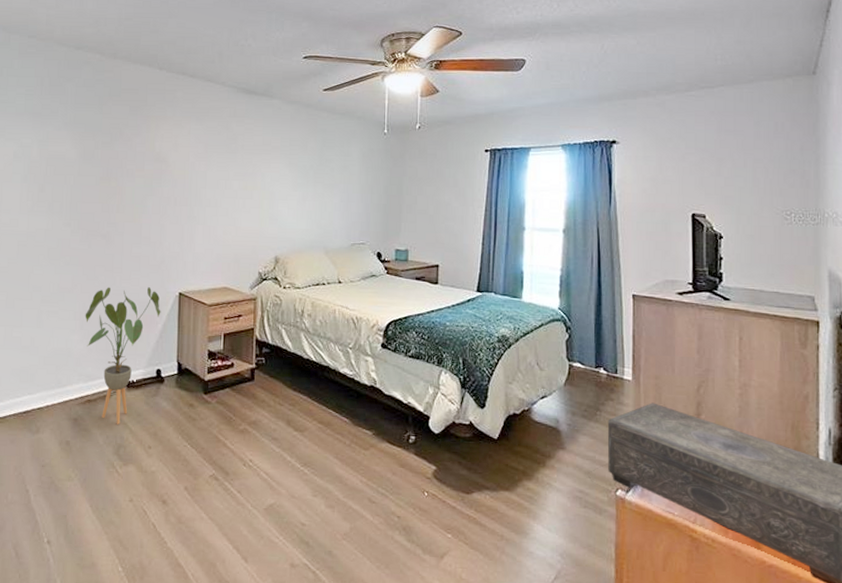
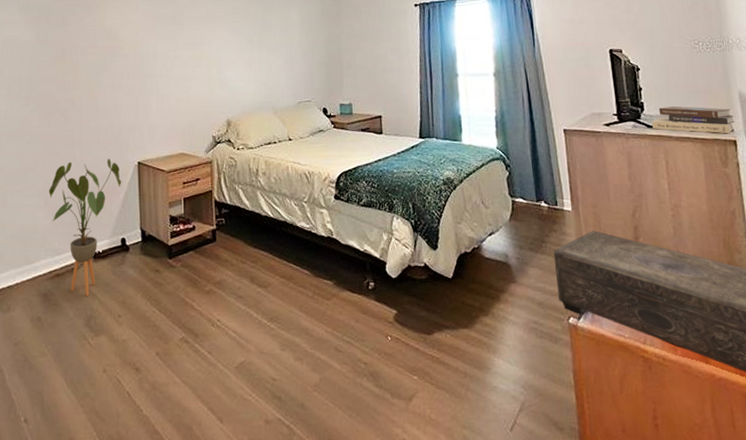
books: none [729,279,821,314] -> present [652,106,735,134]

